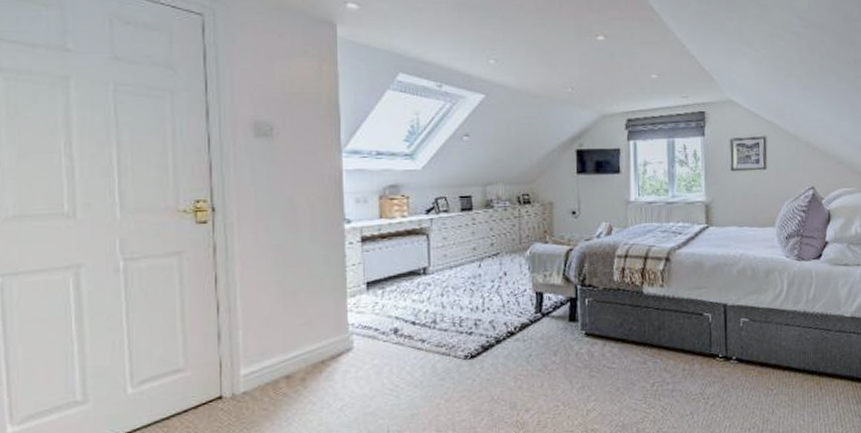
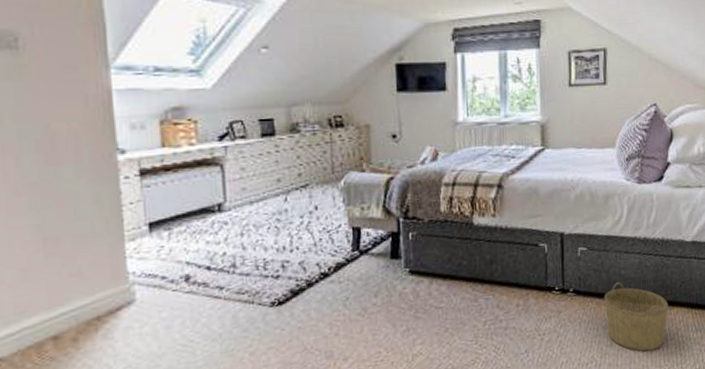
basket: none [765,352,829,421] -> present [604,282,669,352]

